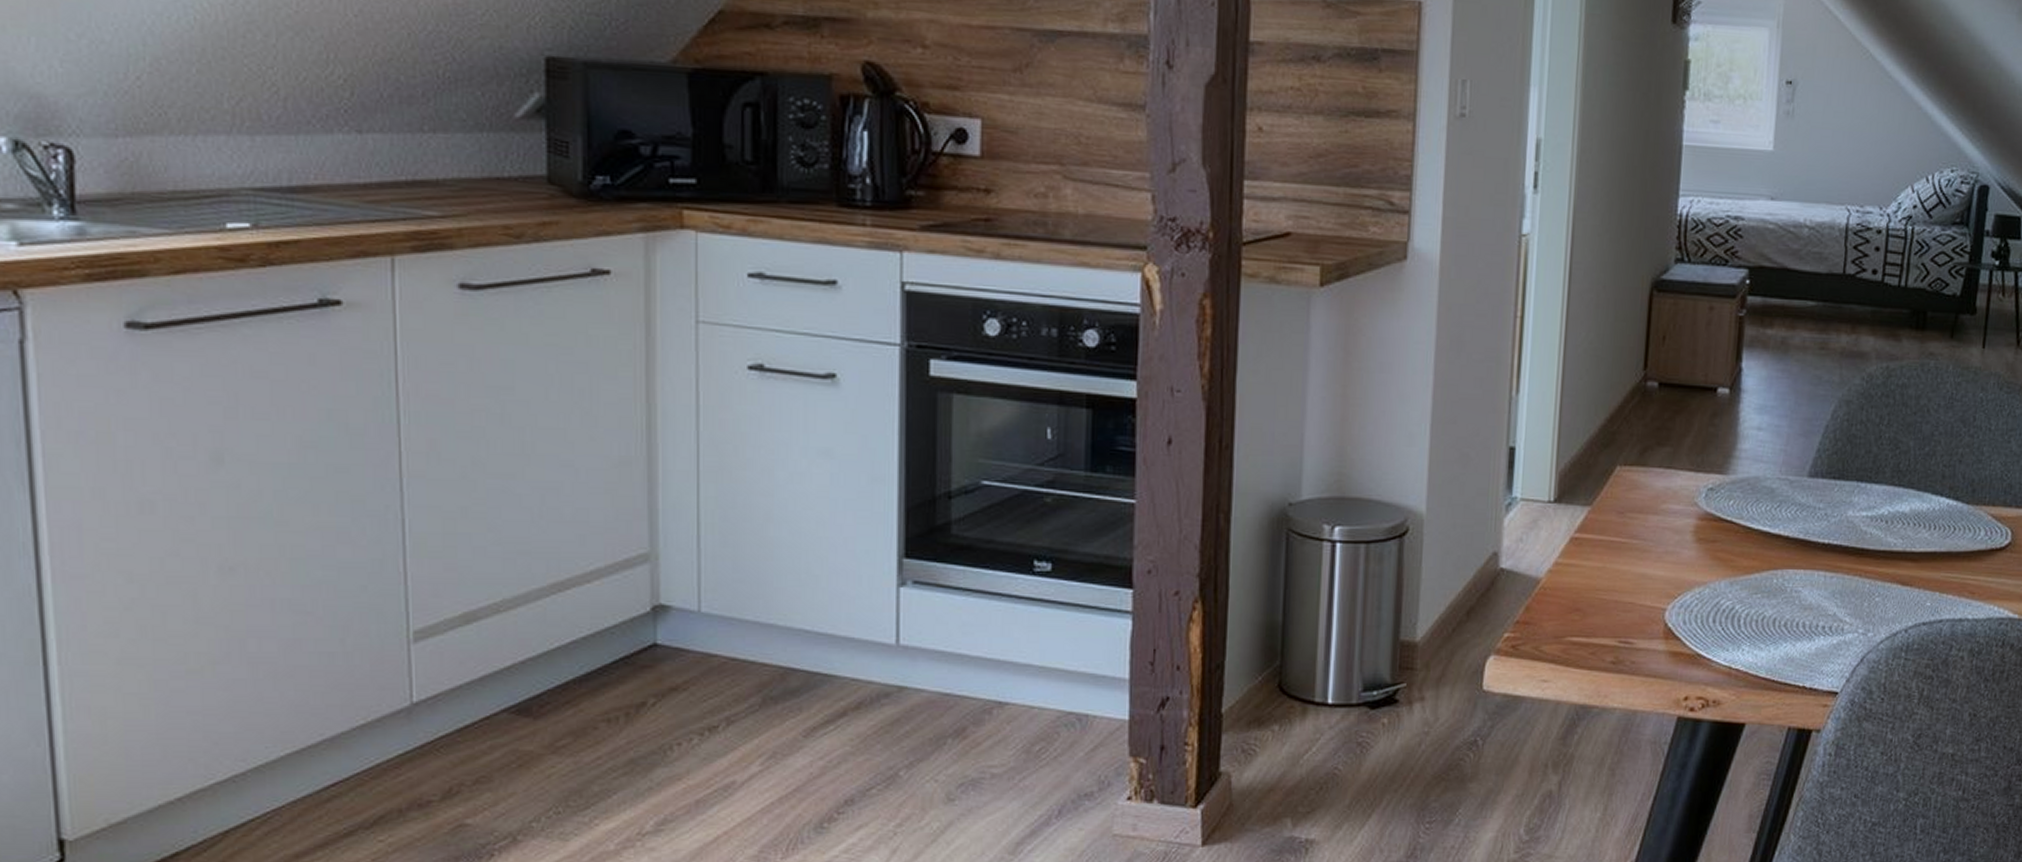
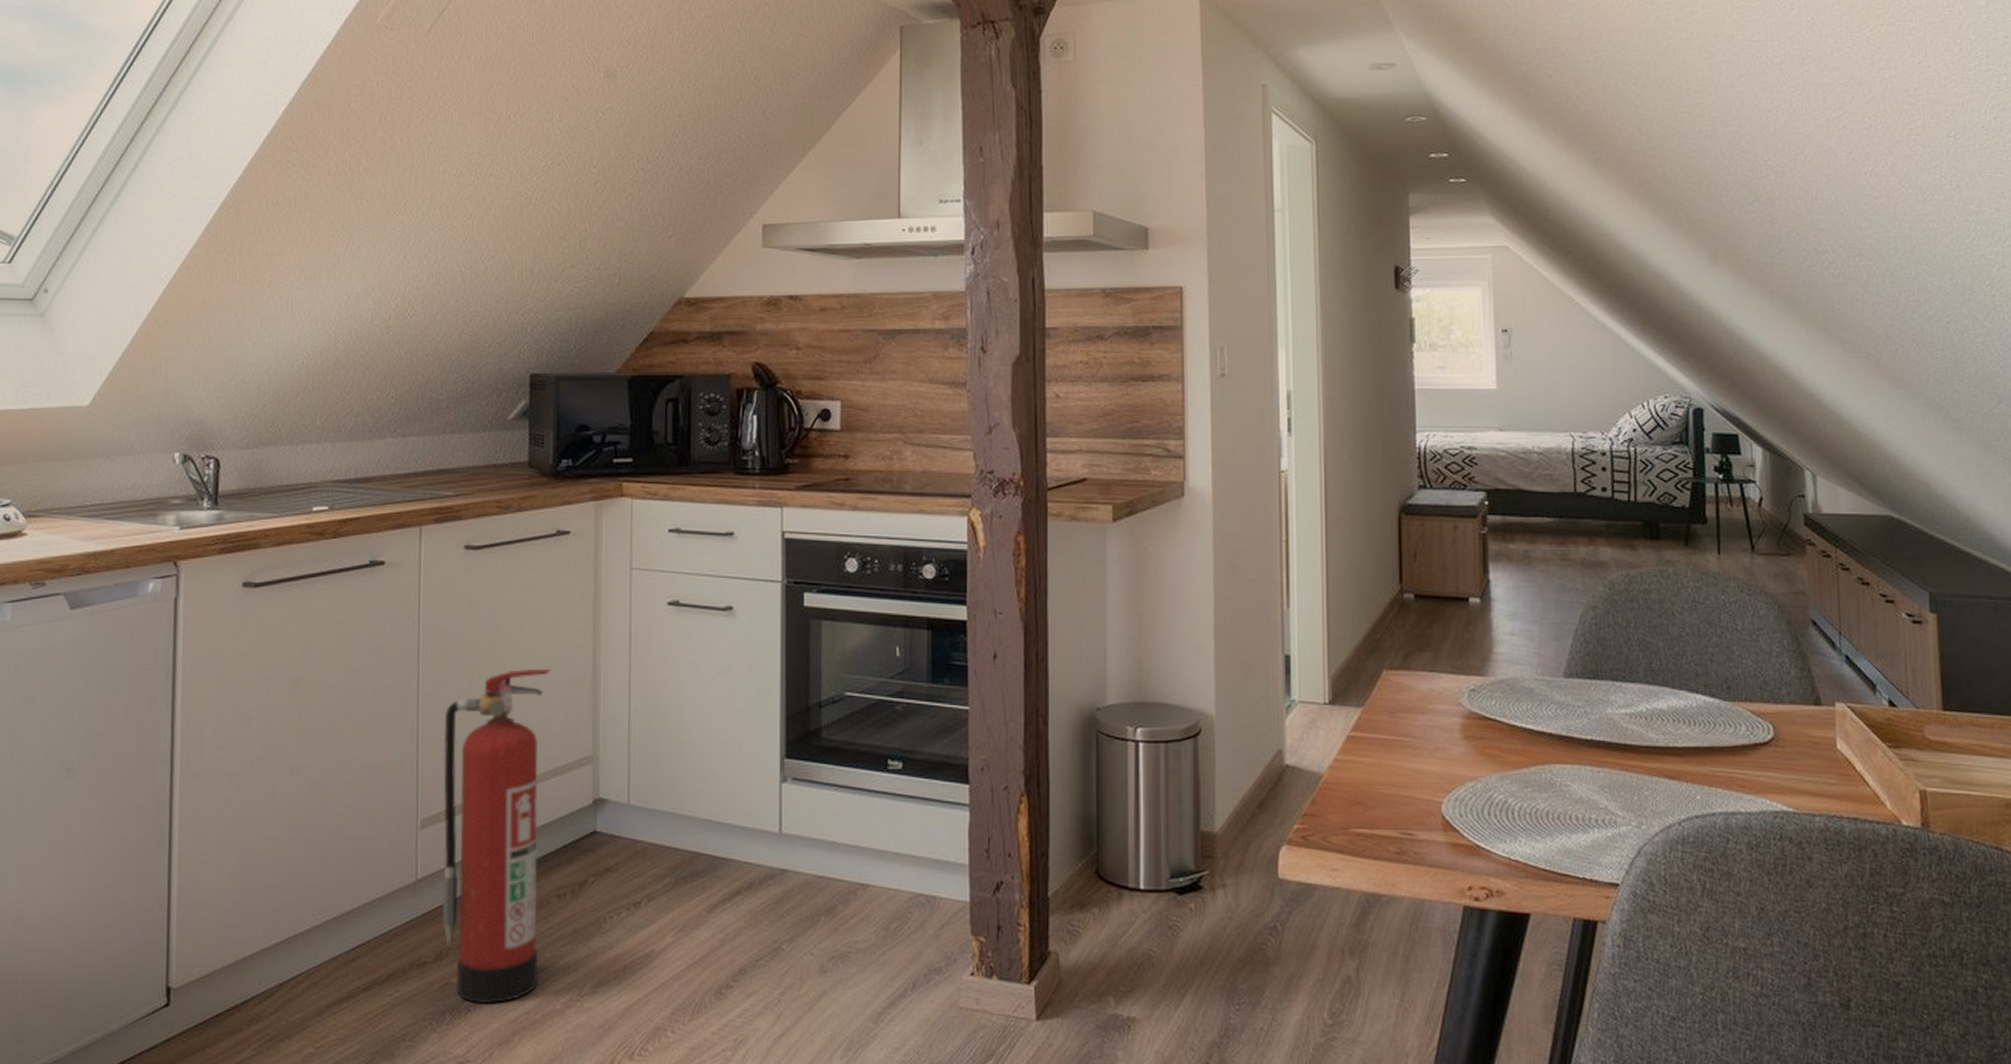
fire extinguisher: none [440,445,589,847] -> present [442,668,551,1003]

